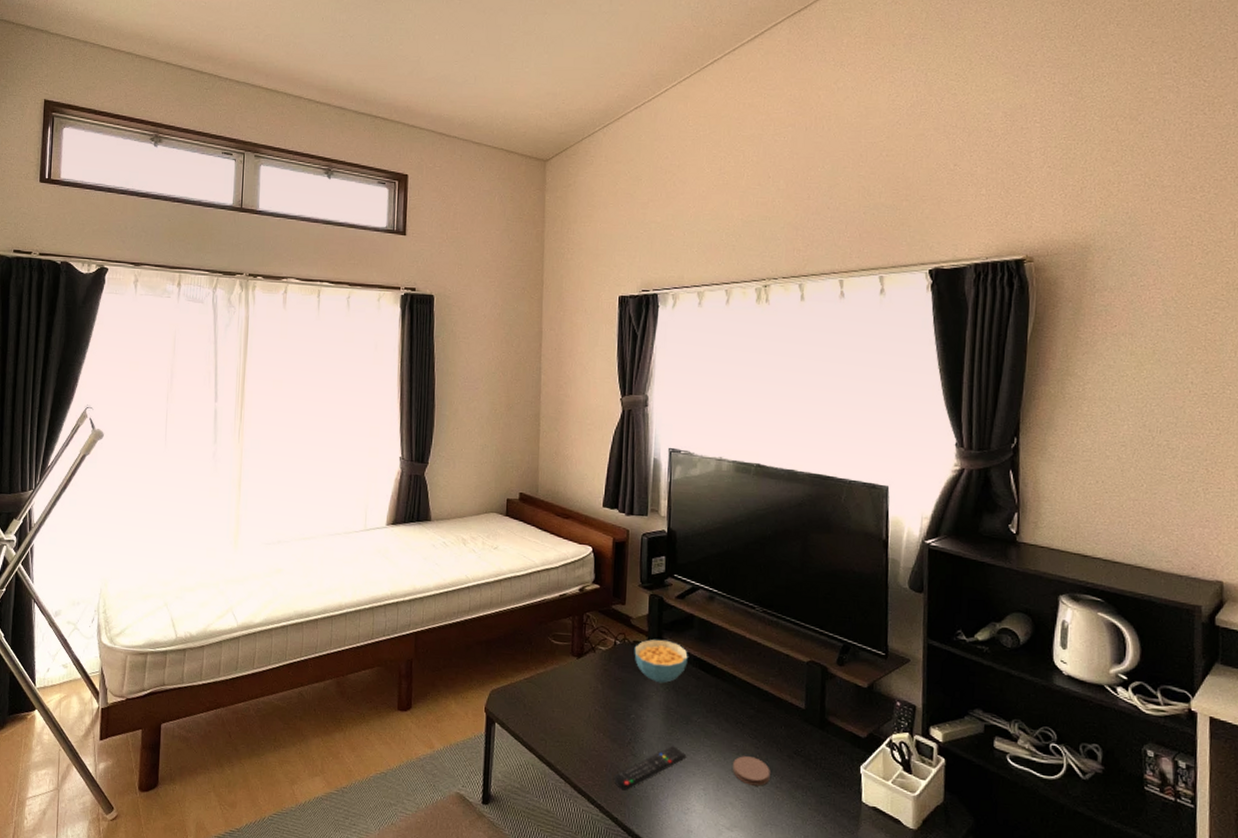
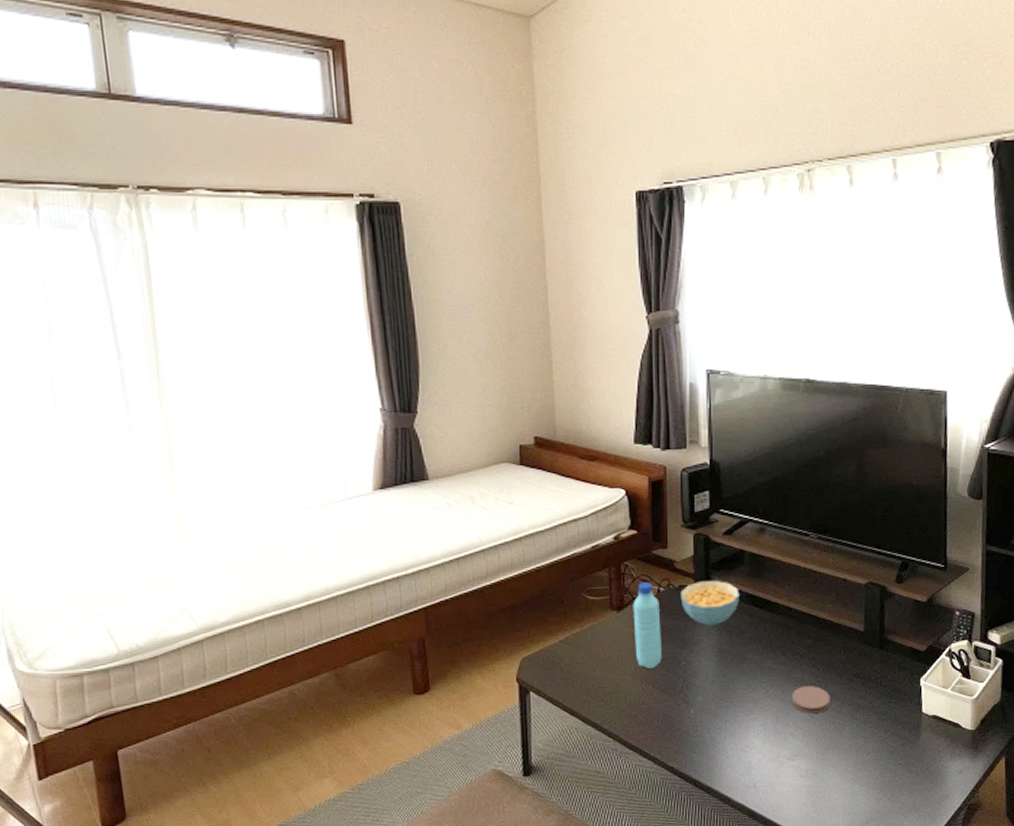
water bottle: none [590,634,615,717] -> present [632,582,662,668]
remote control: present [613,745,687,791] -> none [666,686,743,739]

